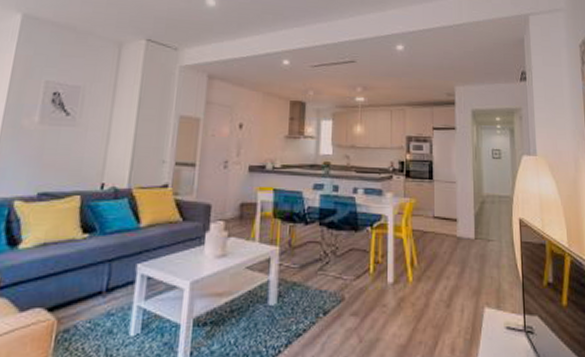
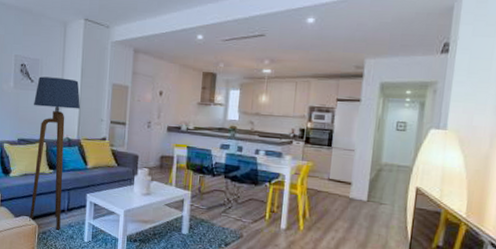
floor lamp: none [43,108,135,324] -> present [29,76,81,230]

